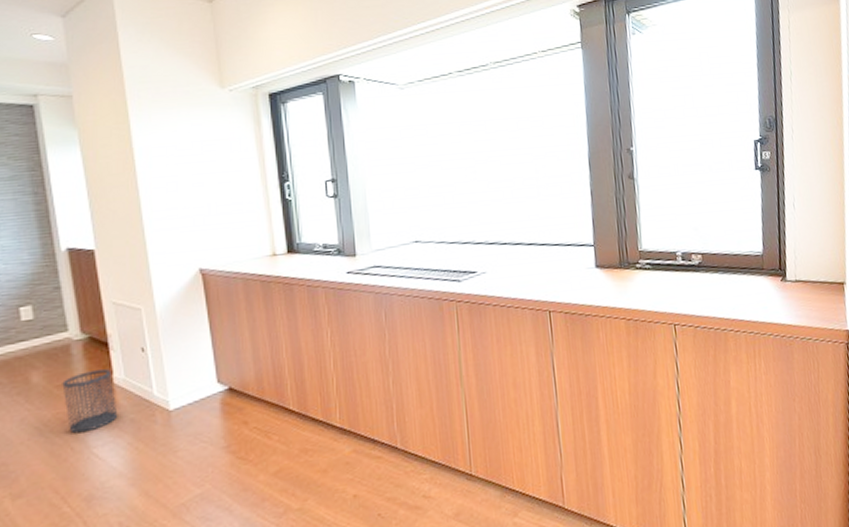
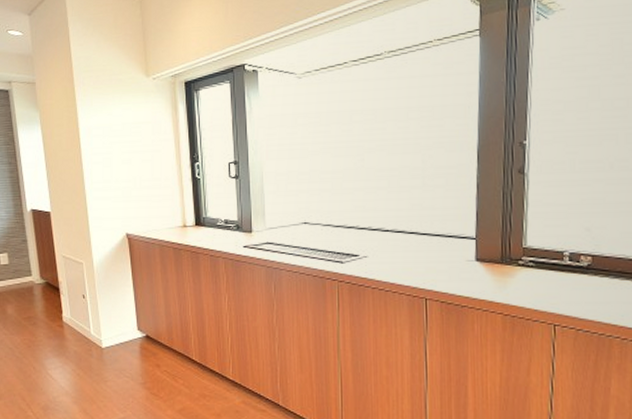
wastebasket: present [62,369,118,434] -> none [27,309,66,357]

